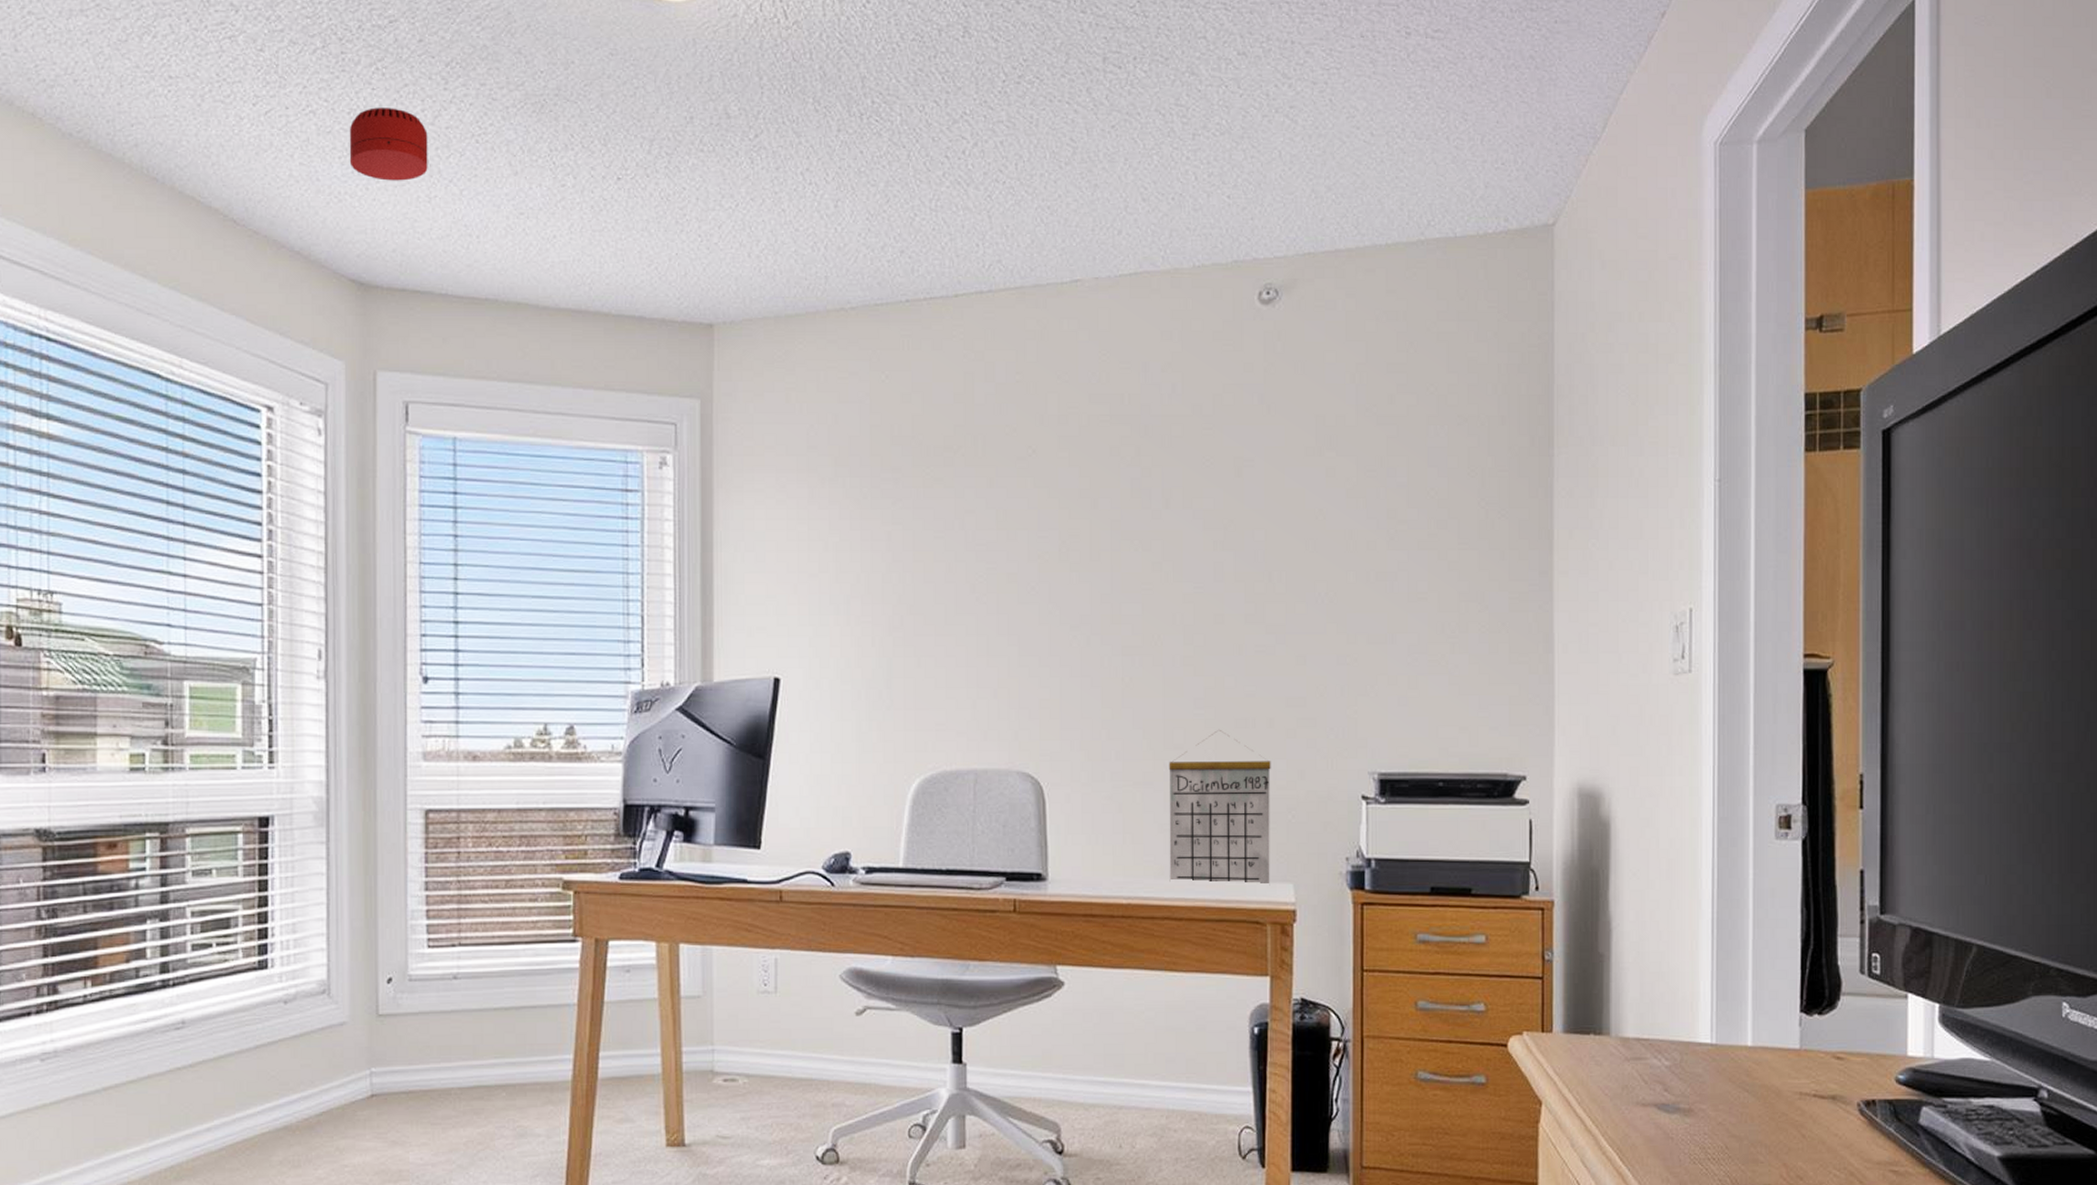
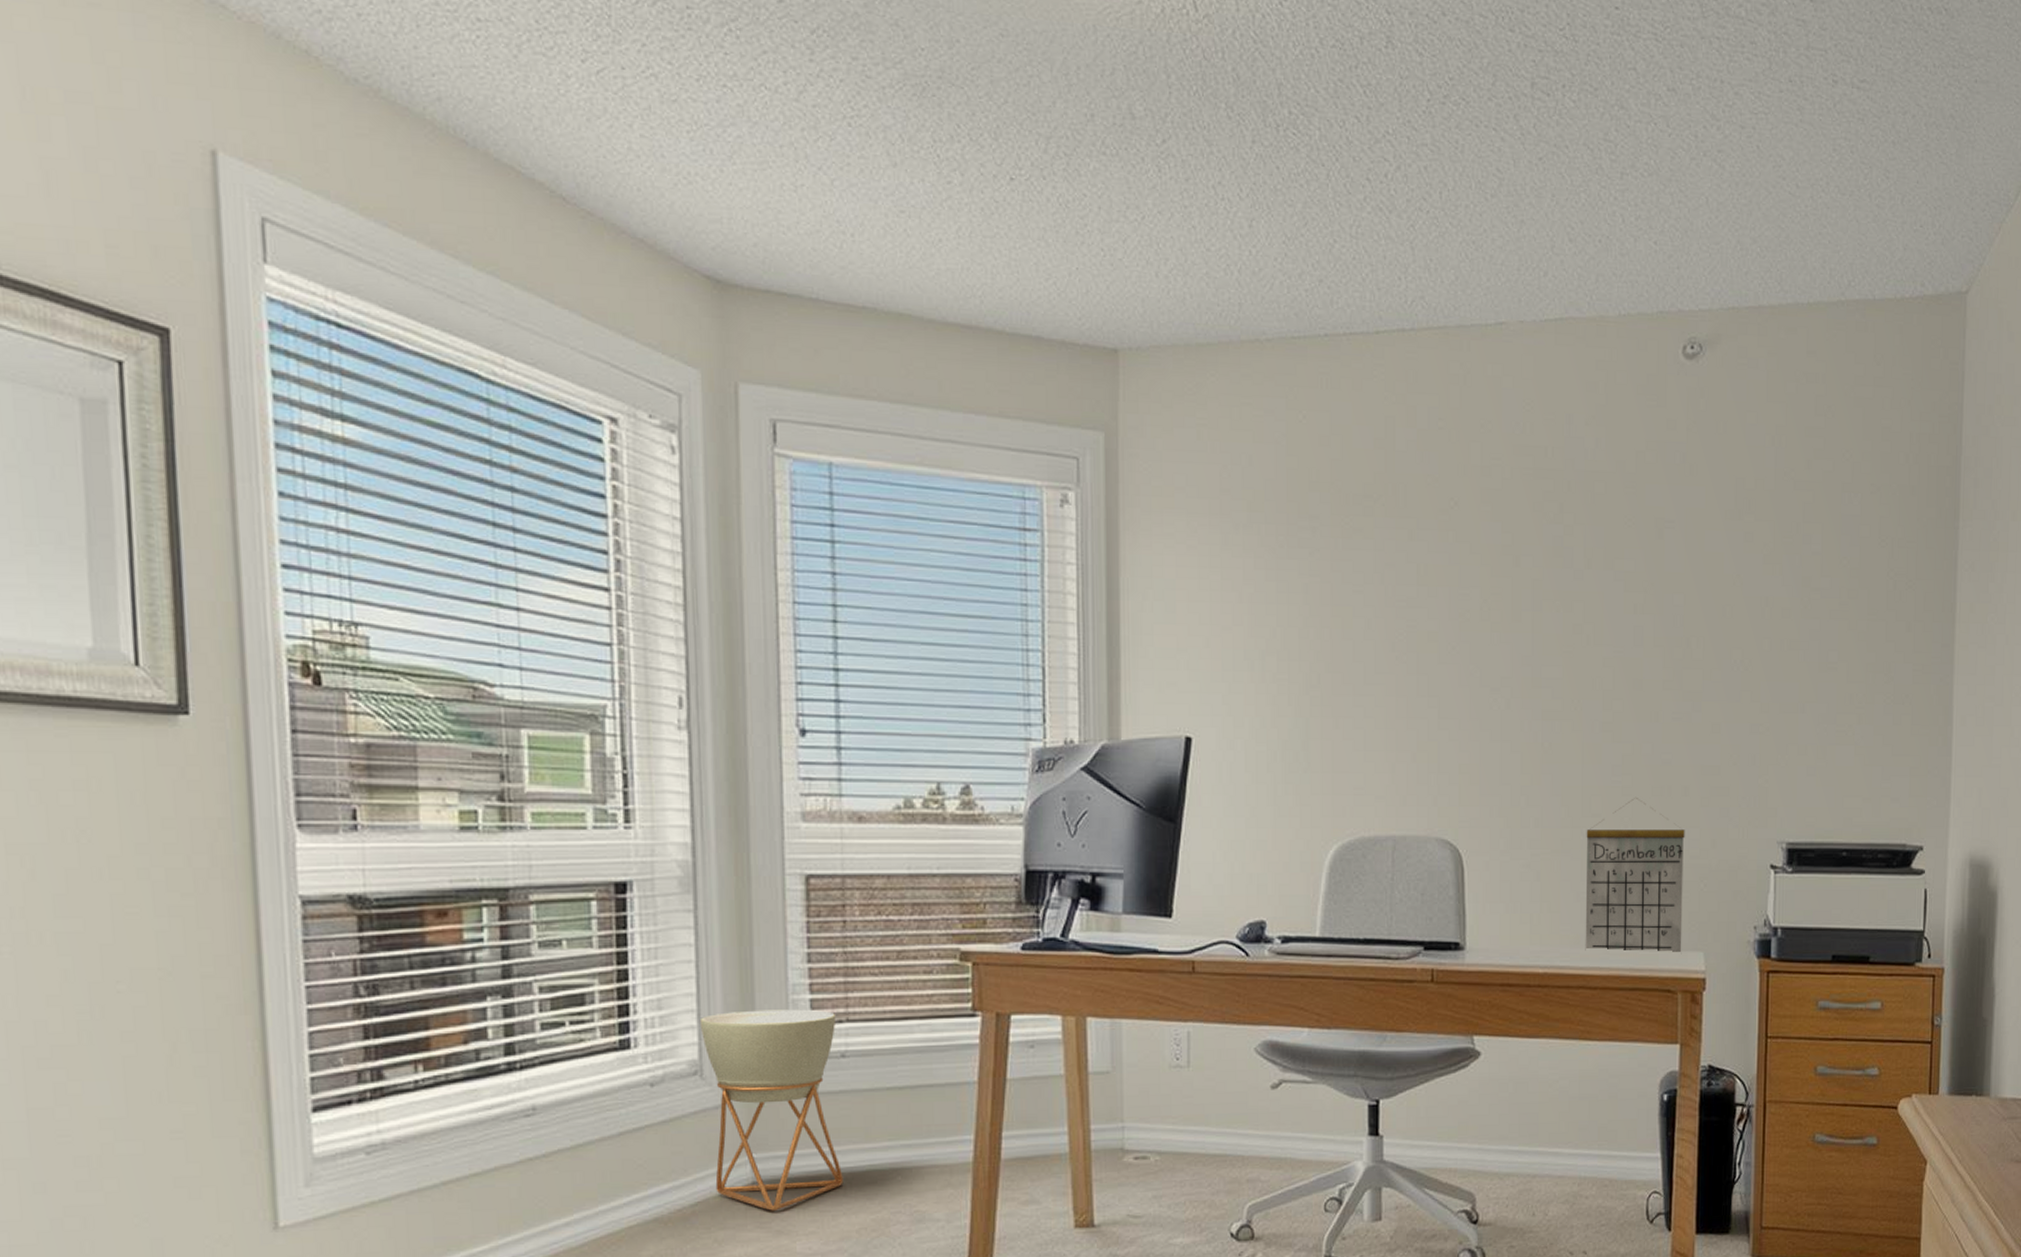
planter: none [328,934,453,1122] -> present [699,1009,844,1211]
smoke detector: present [349,107,428,181] -> none [698,75,793,165]

